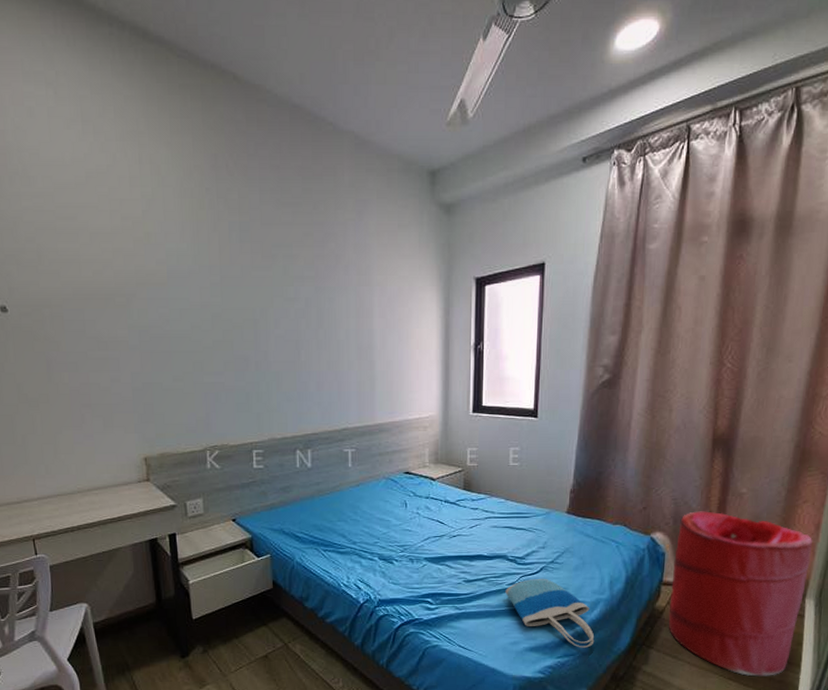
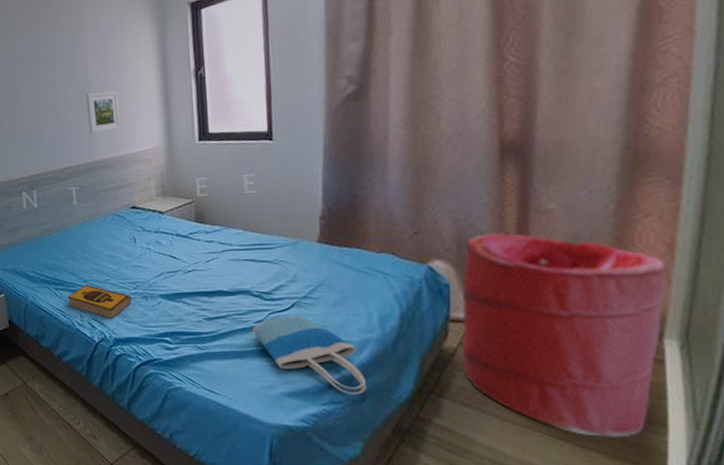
hardback book: none [336,547,398,582] -> present [68,284,132,320]
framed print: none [369,355,401,397] -> present [86,91,121,135]

